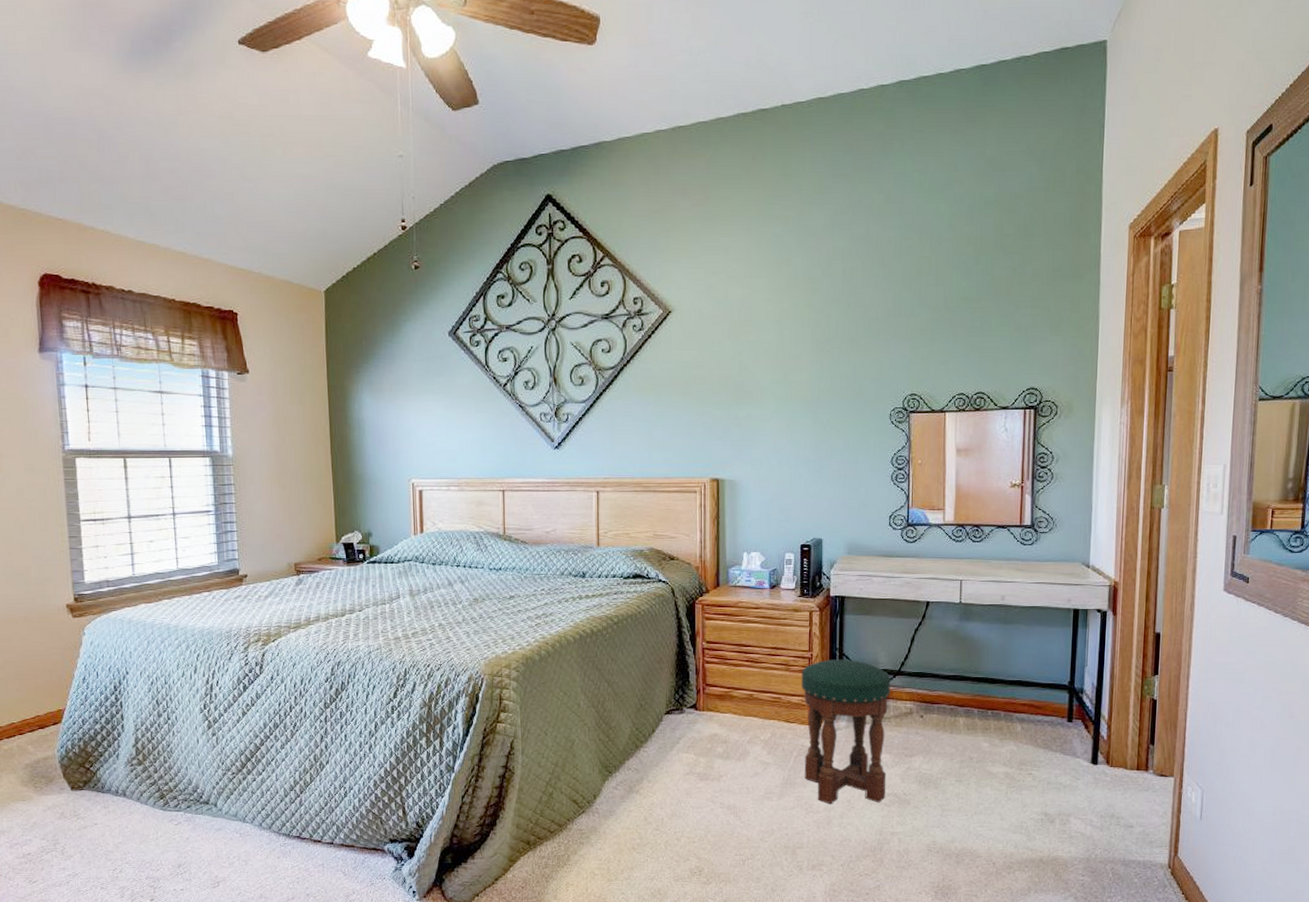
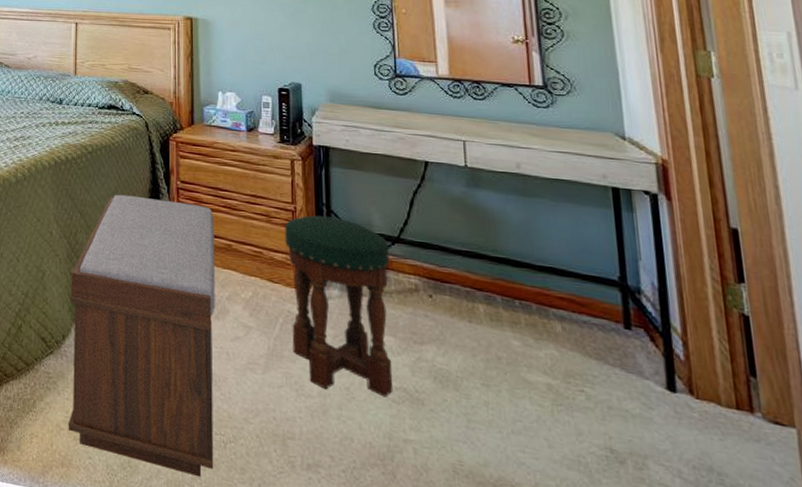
bench: none [600,660,737,892] -> present [68,194,215,478]

